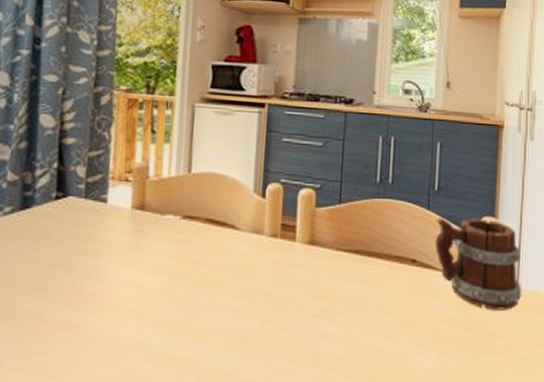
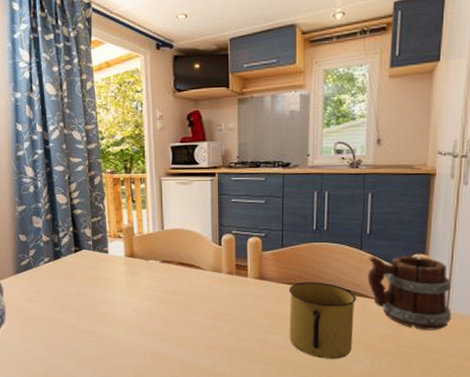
mug: none [343,249,423,353] -> present [289,282,357,359]

